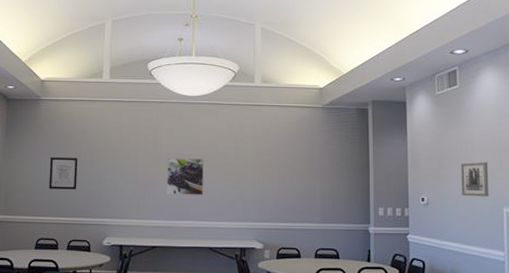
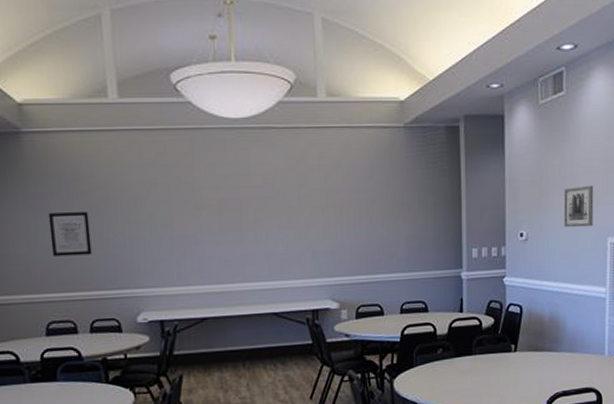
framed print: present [167,158,204,195] -> none [211,203,261,252]

